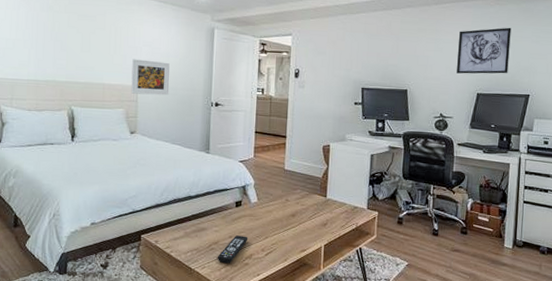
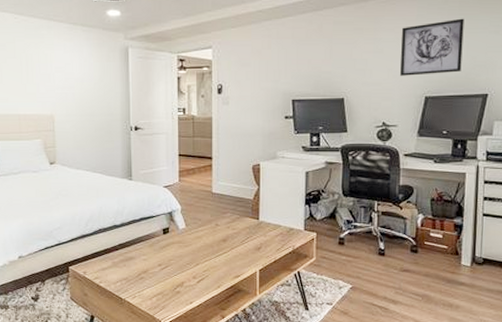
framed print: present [131,59,170,96] -> none [46,86,86,123]
remote control: present [217,235,249,264] -> none [147,263,178,293]

